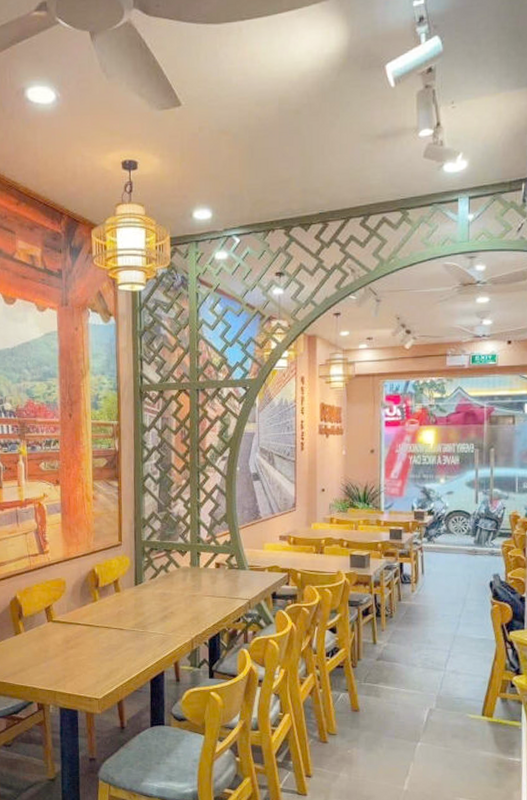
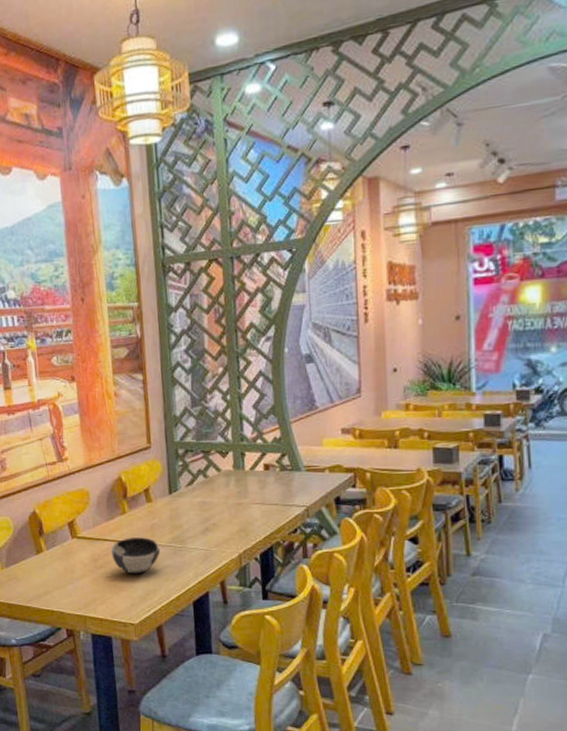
bowl: none [82,622,125,655] -> present [111,537,161,575]

